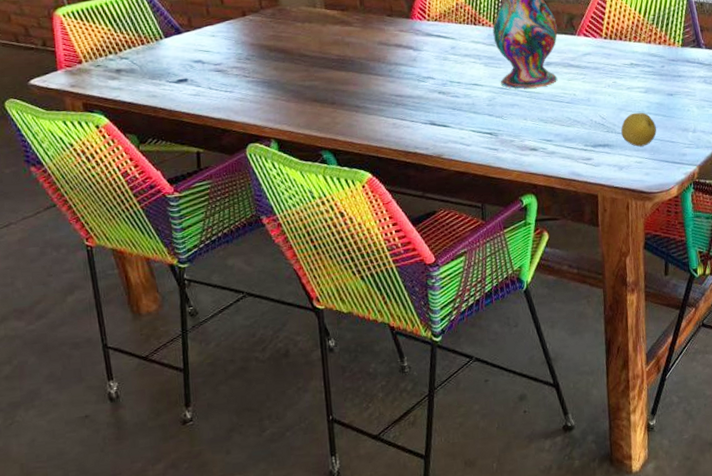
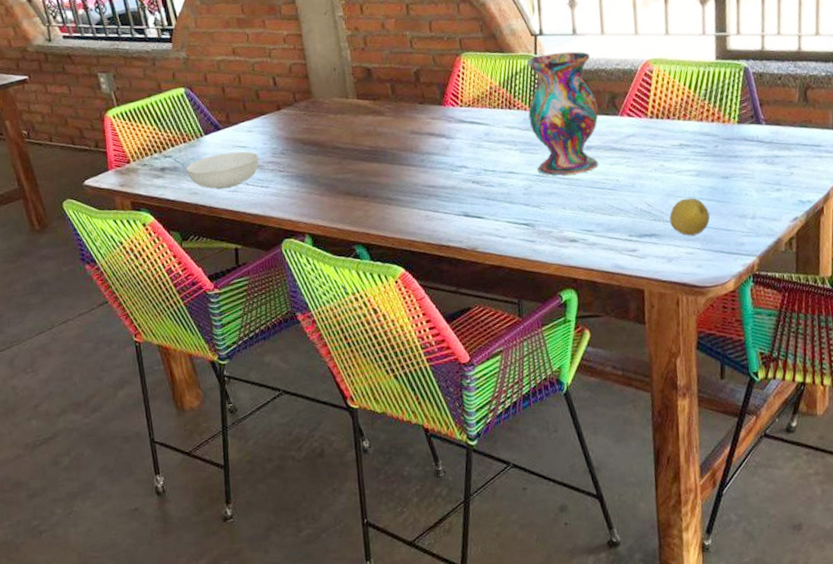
serving bowl: none [144,56,223,92] -> present [186,151,260,189]

